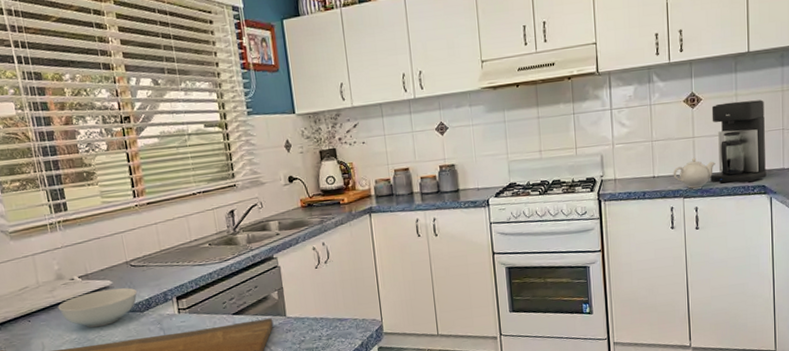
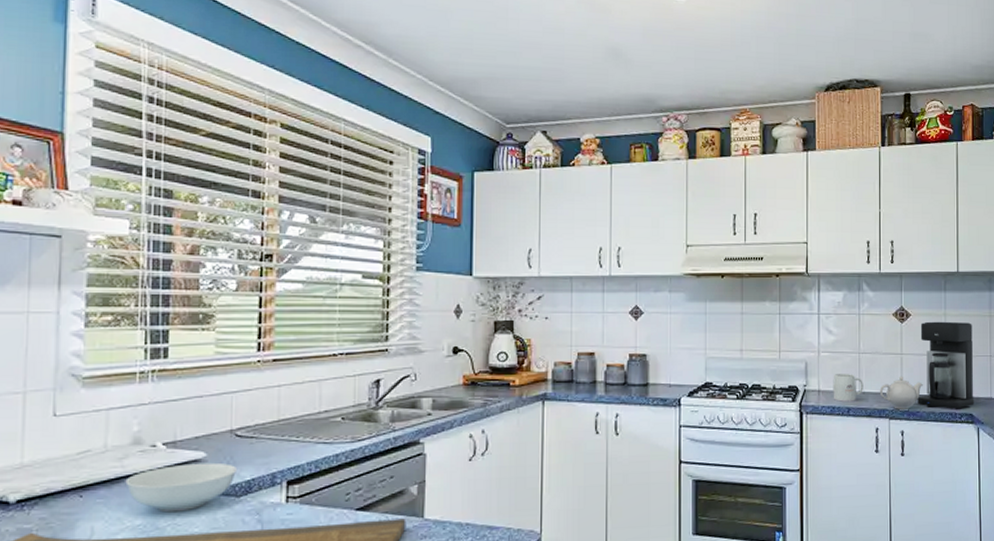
mug: none [628,161,658,187] -> present [833,374,863,402]

